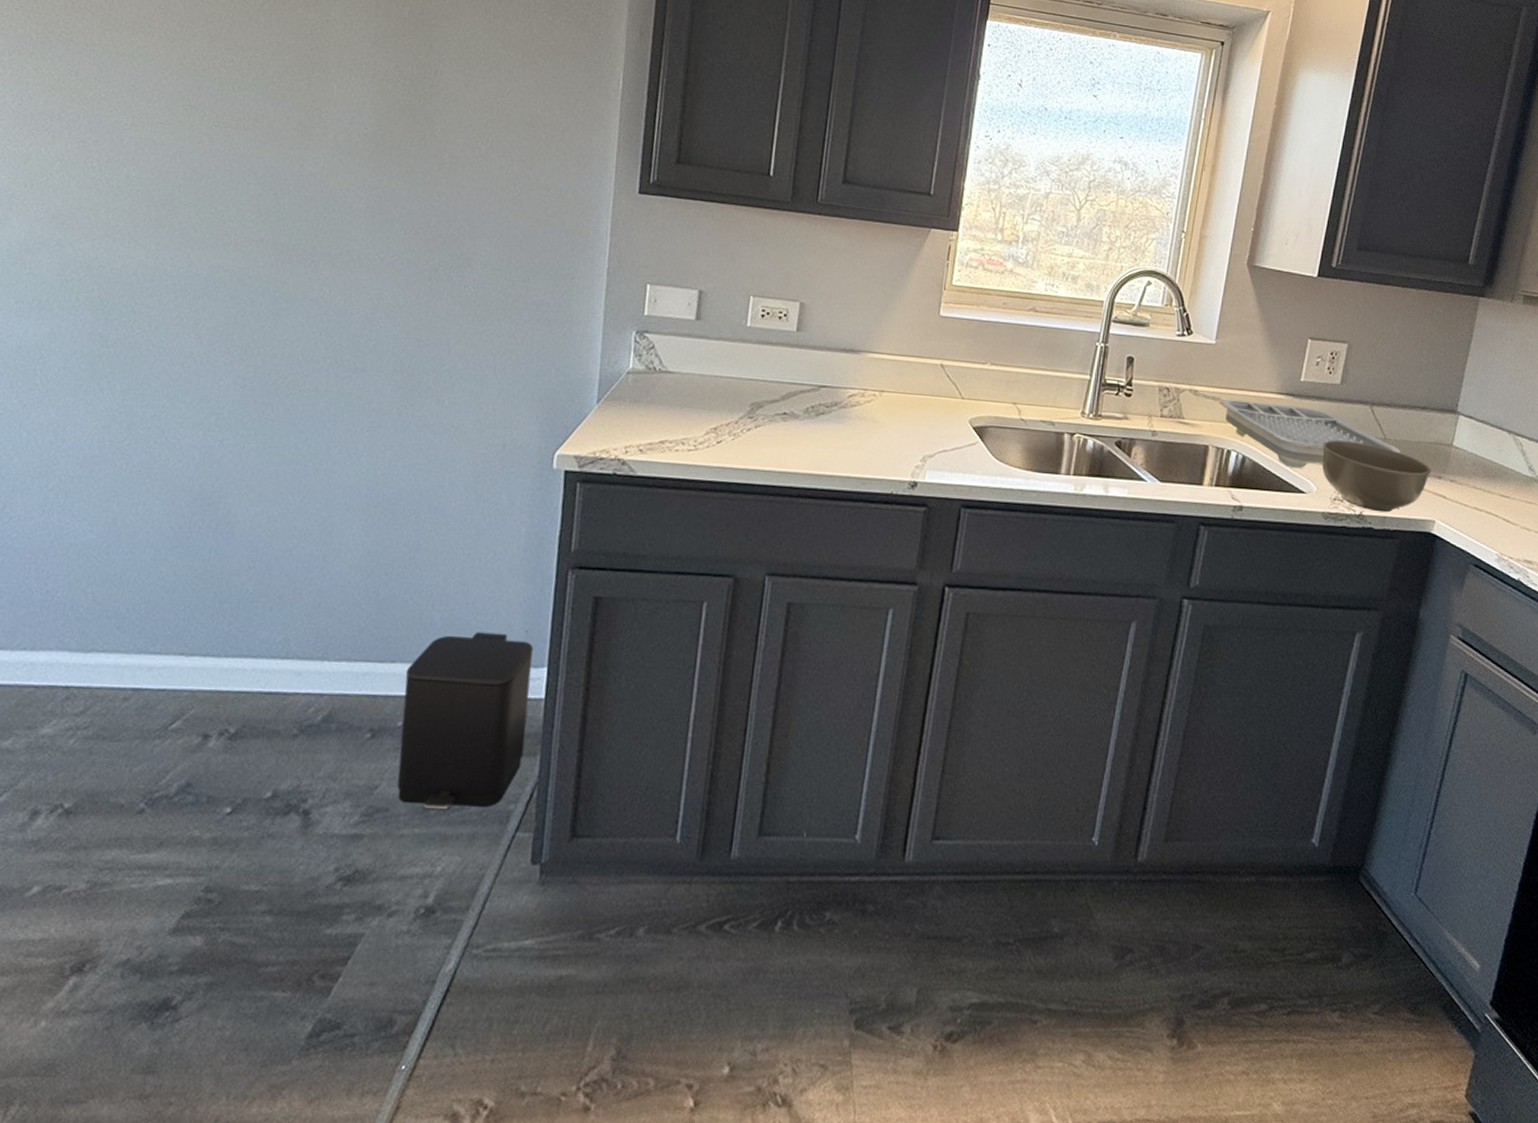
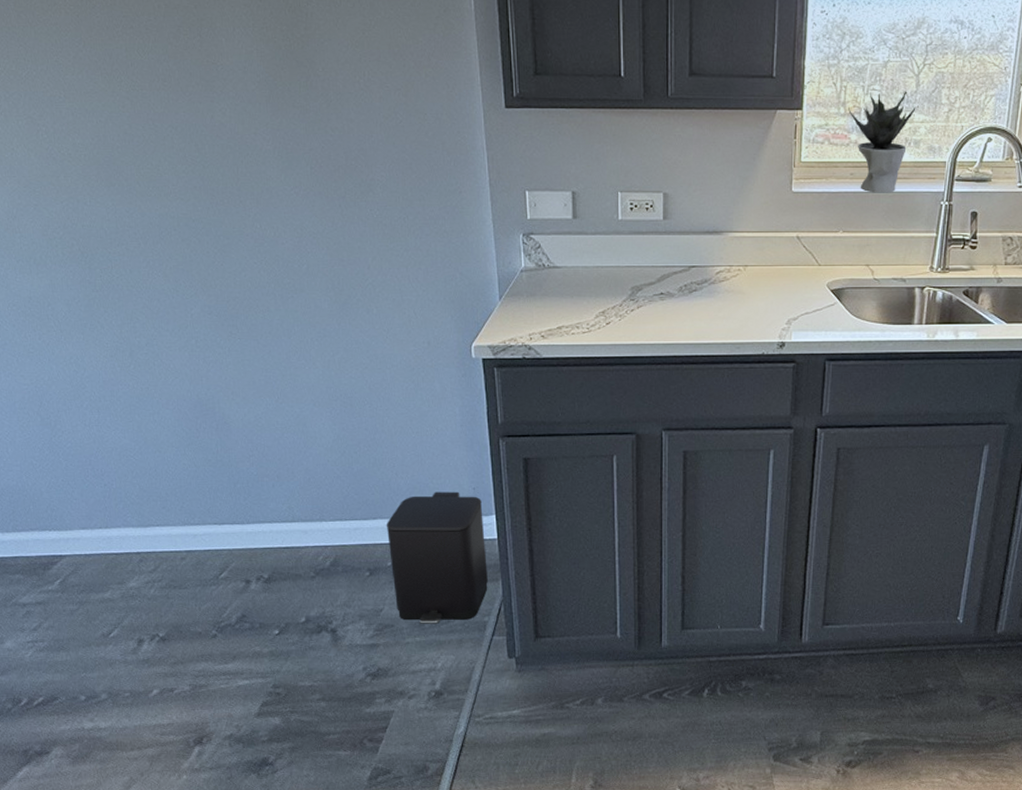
potted plant: none [1006,221,1076,328] -> present [848,91,916,193]

